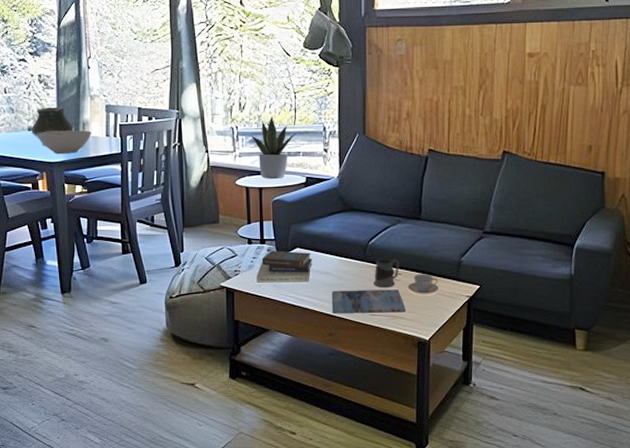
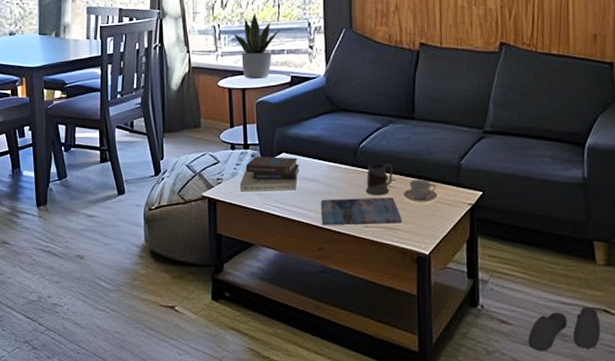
vase: present [31,106,74,146] -> none [12,10,55,51]
bowl: present [37,130,92,154] -> none [18,33,72,58]
slippers: none [513,385,576,422] -> present [528,306,601,352]

